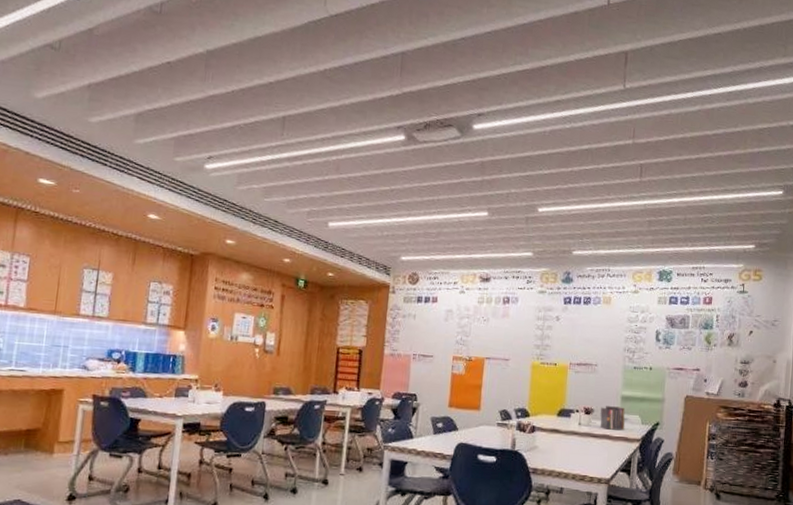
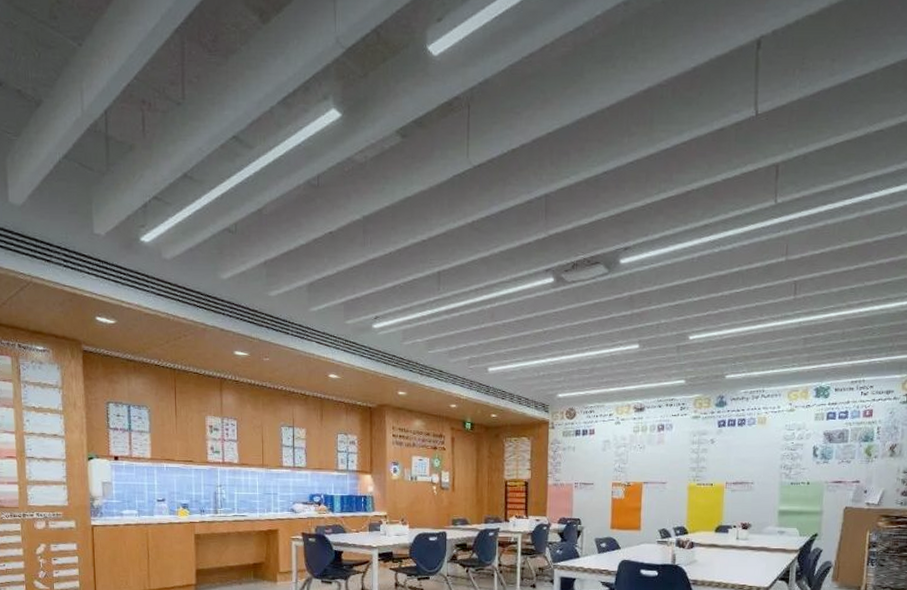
books: present [600,406,626,431] -> none [757,521,783,543]

